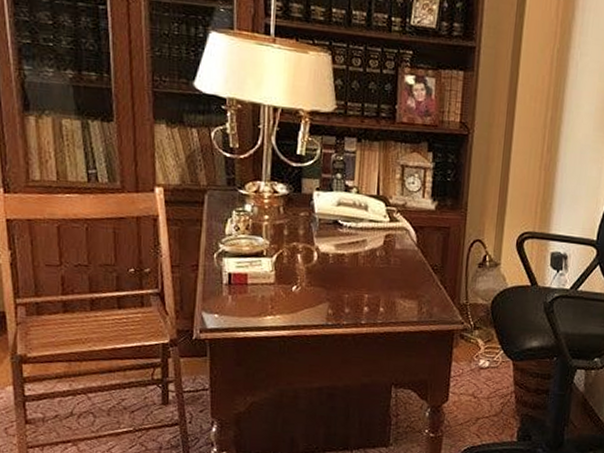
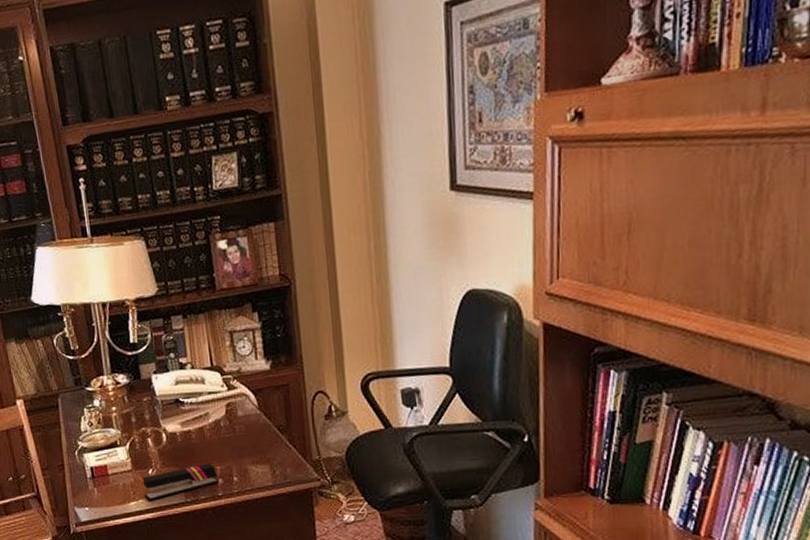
stapler: none [283,289,364,319] -> present [142,463,218,501]

